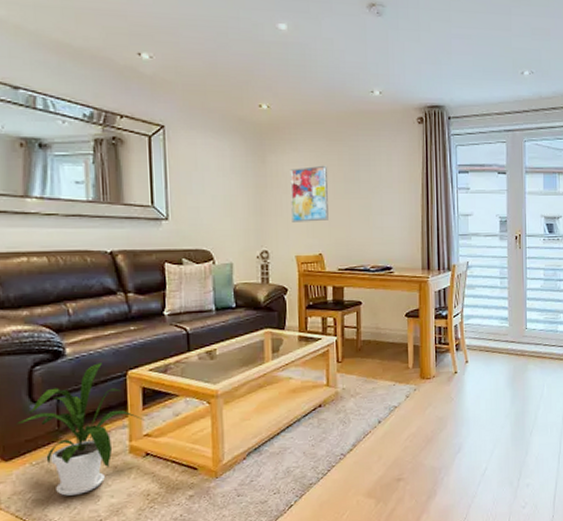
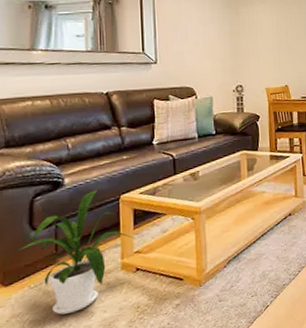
wall art: present [290,165,329,222] -> none [259,13,292,61]

